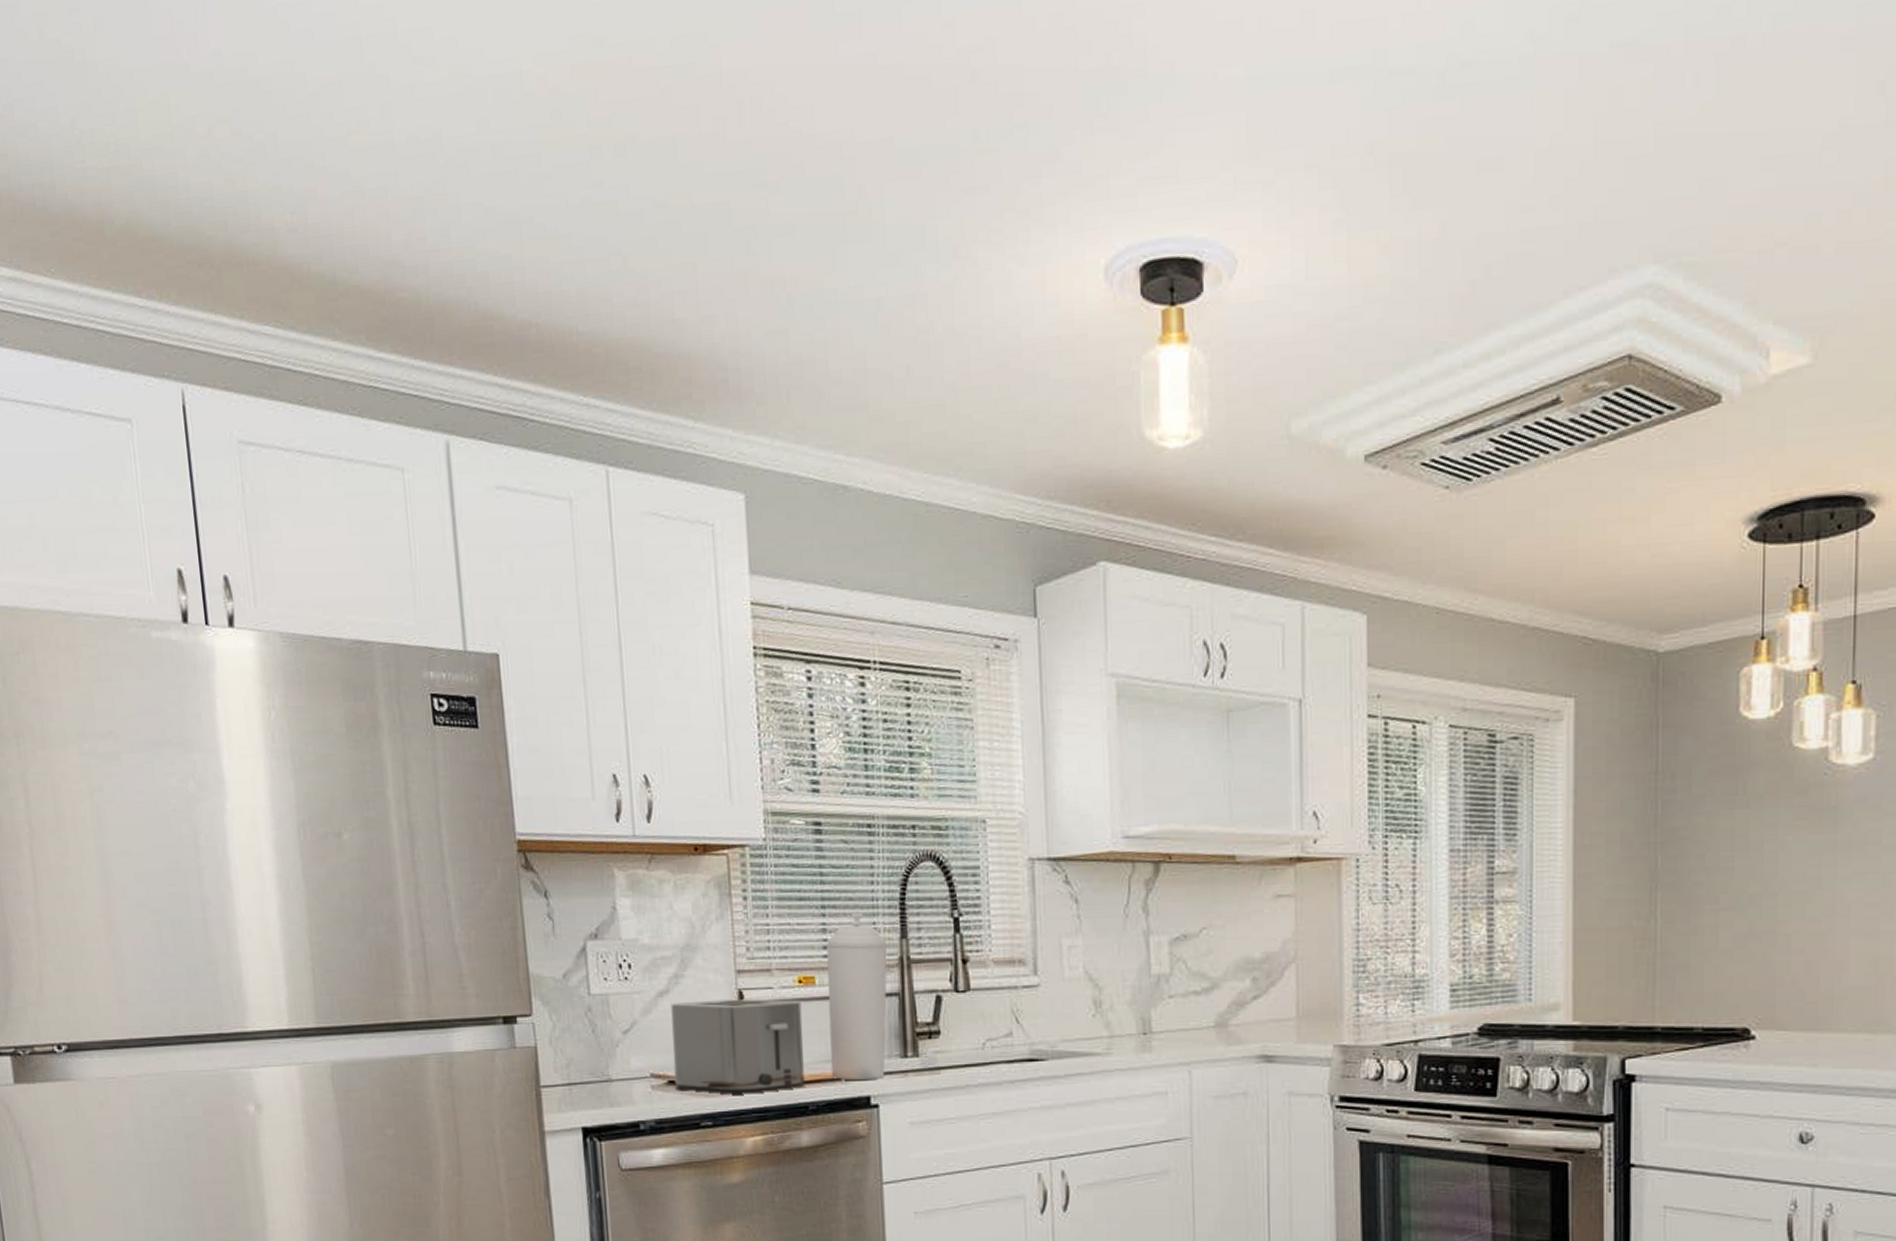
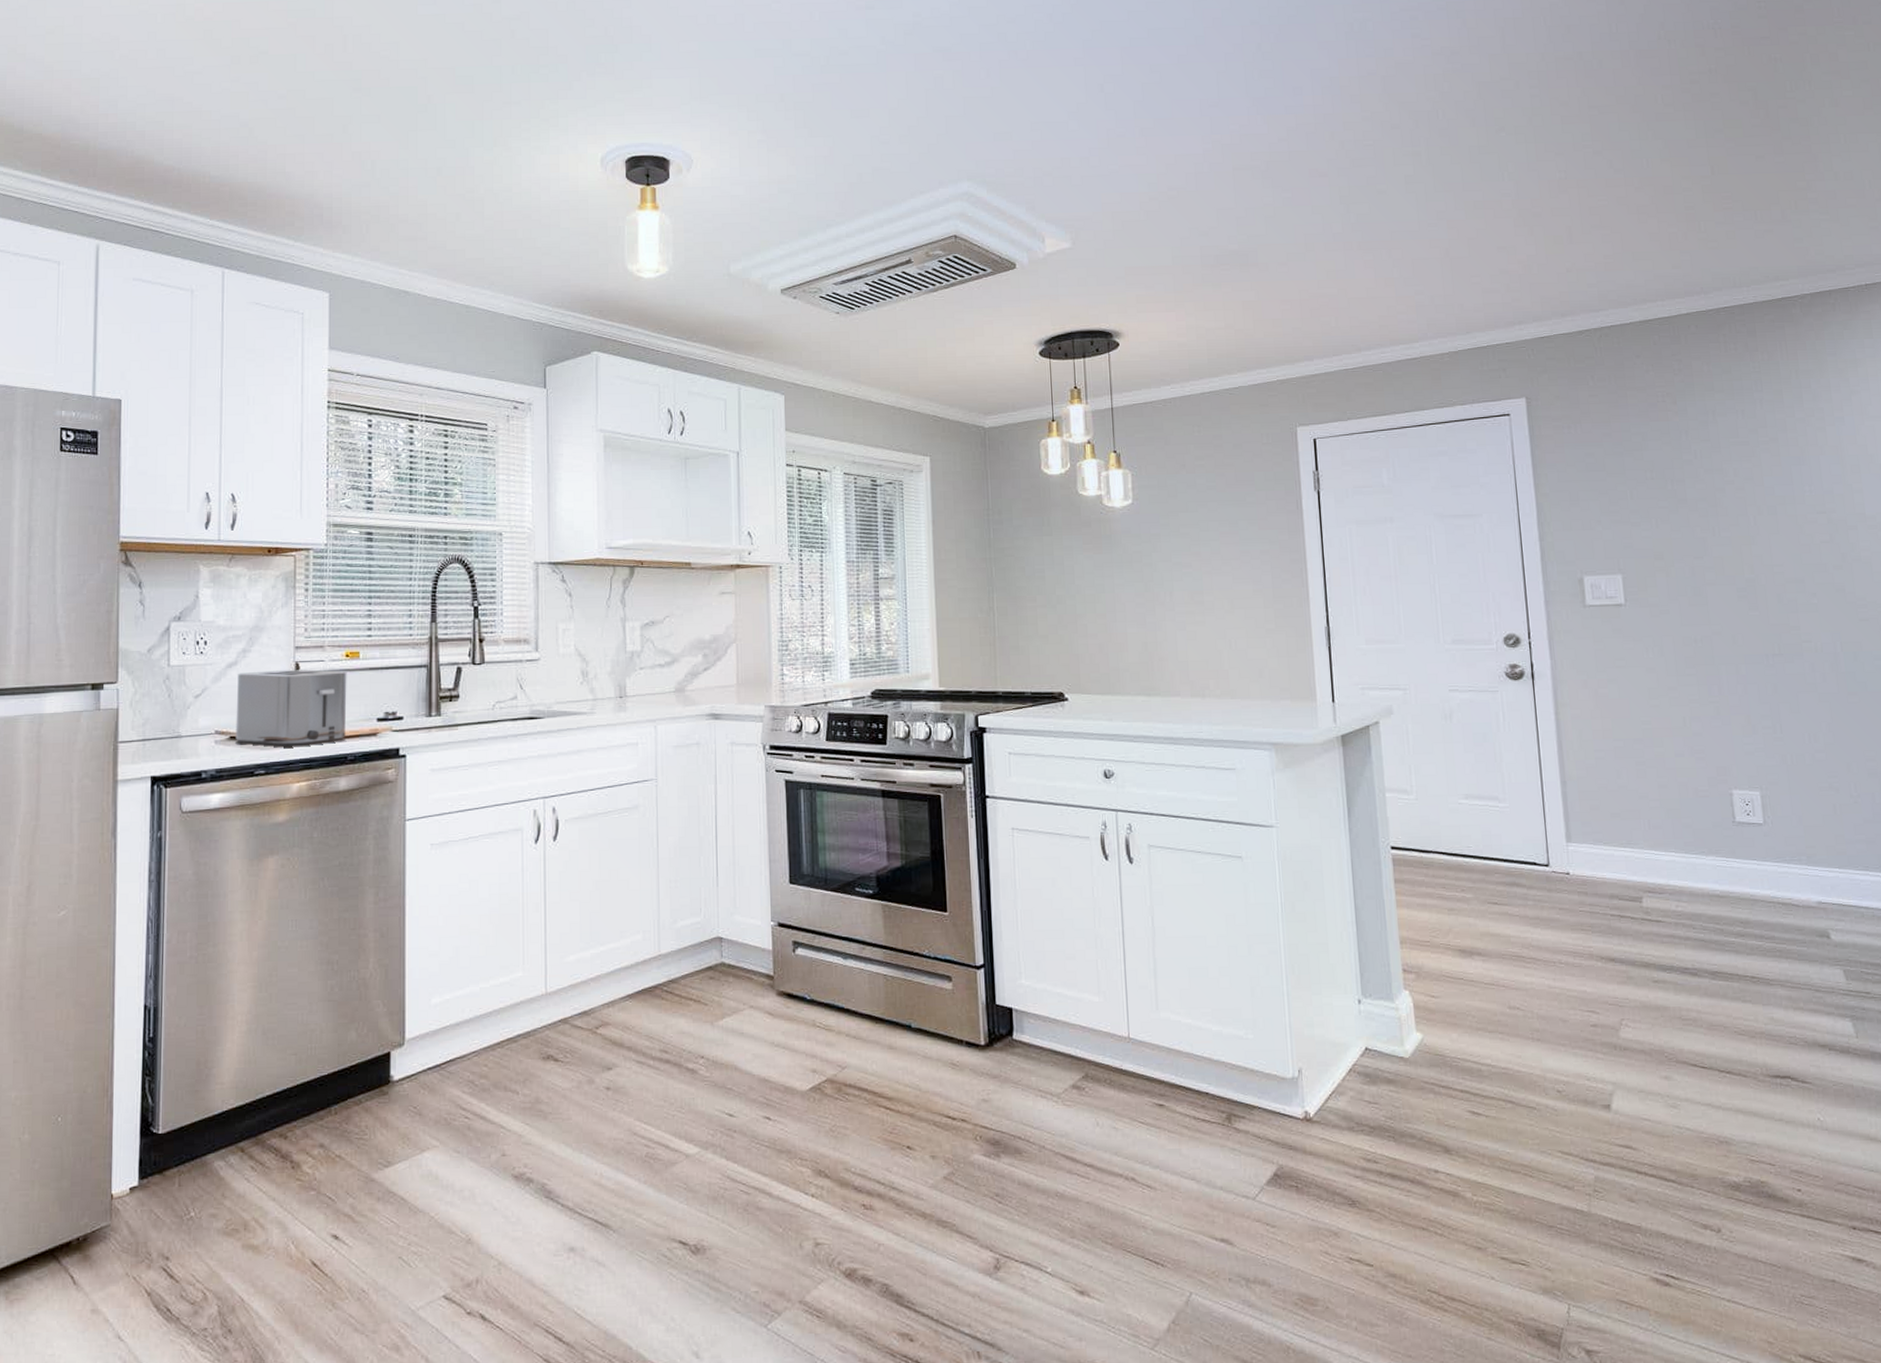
canister: present [826,913,888,1081] -> none [368,603,421,736]

